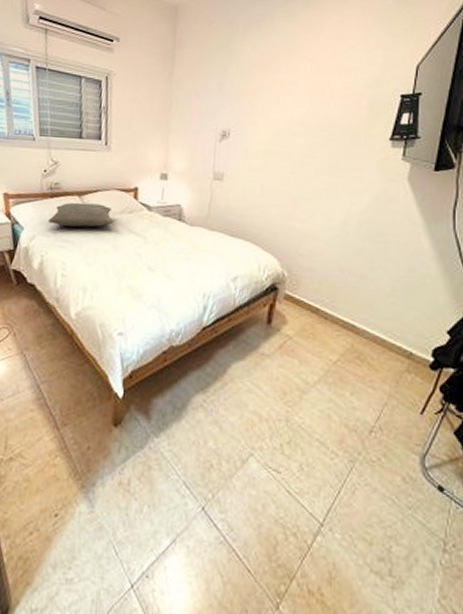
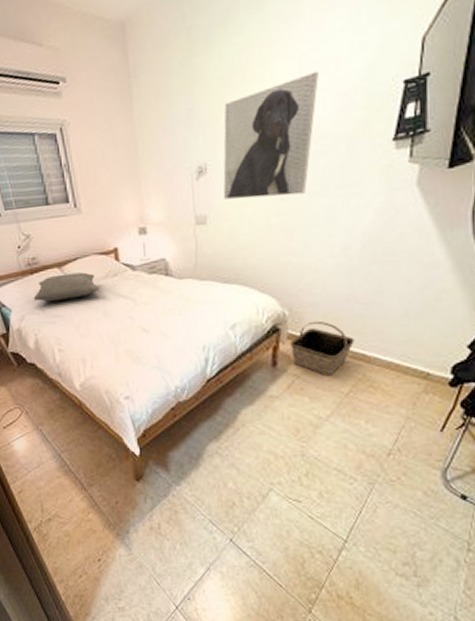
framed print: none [240,74,332,170] -> present [223,71,319,200]
basket: none [286,285,346,341] -> present [291,320,354,375]

